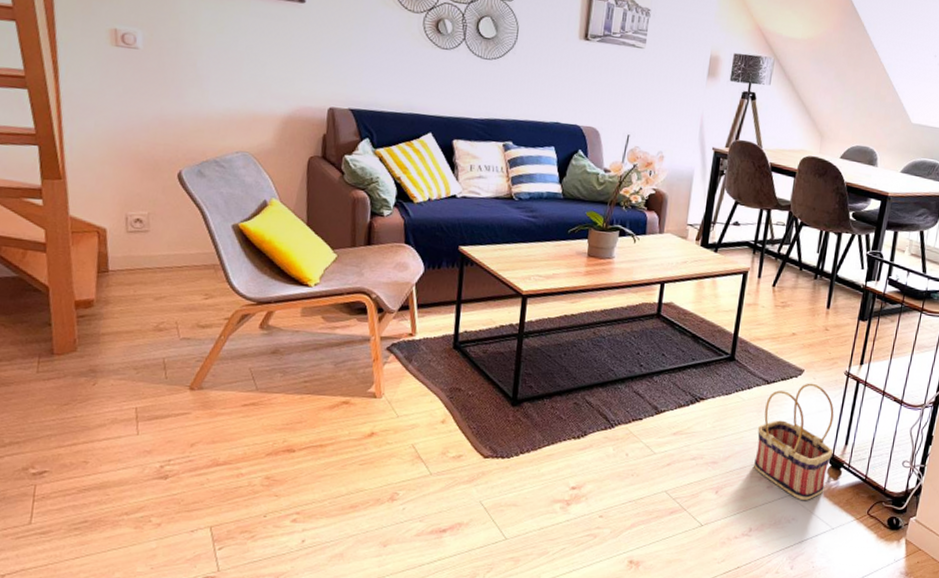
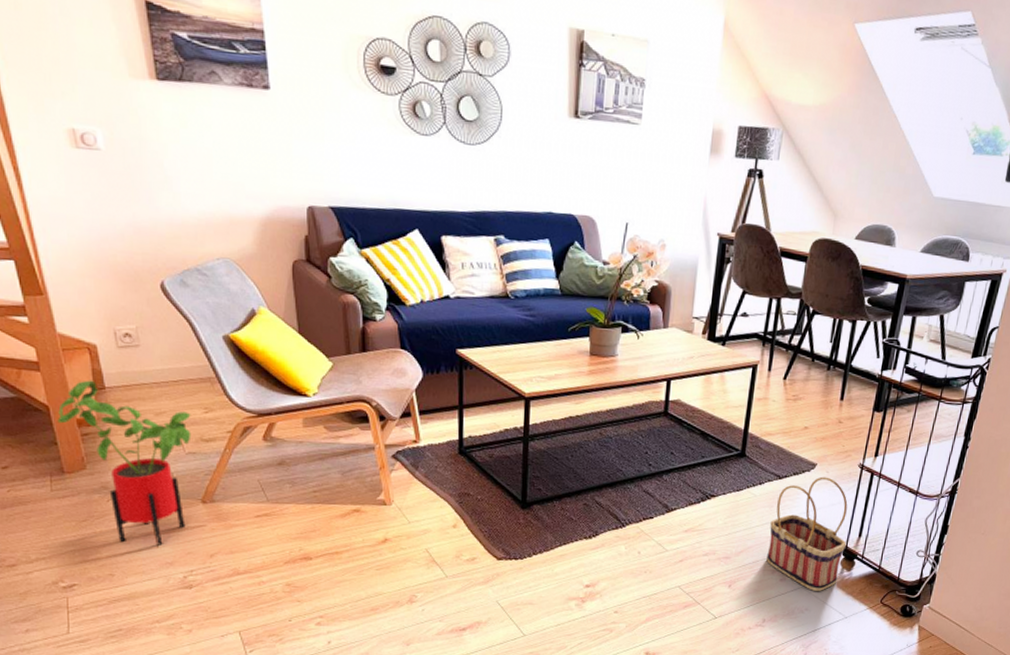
house plant: none [55,262,191,433] -> present [57,380,192,546]

